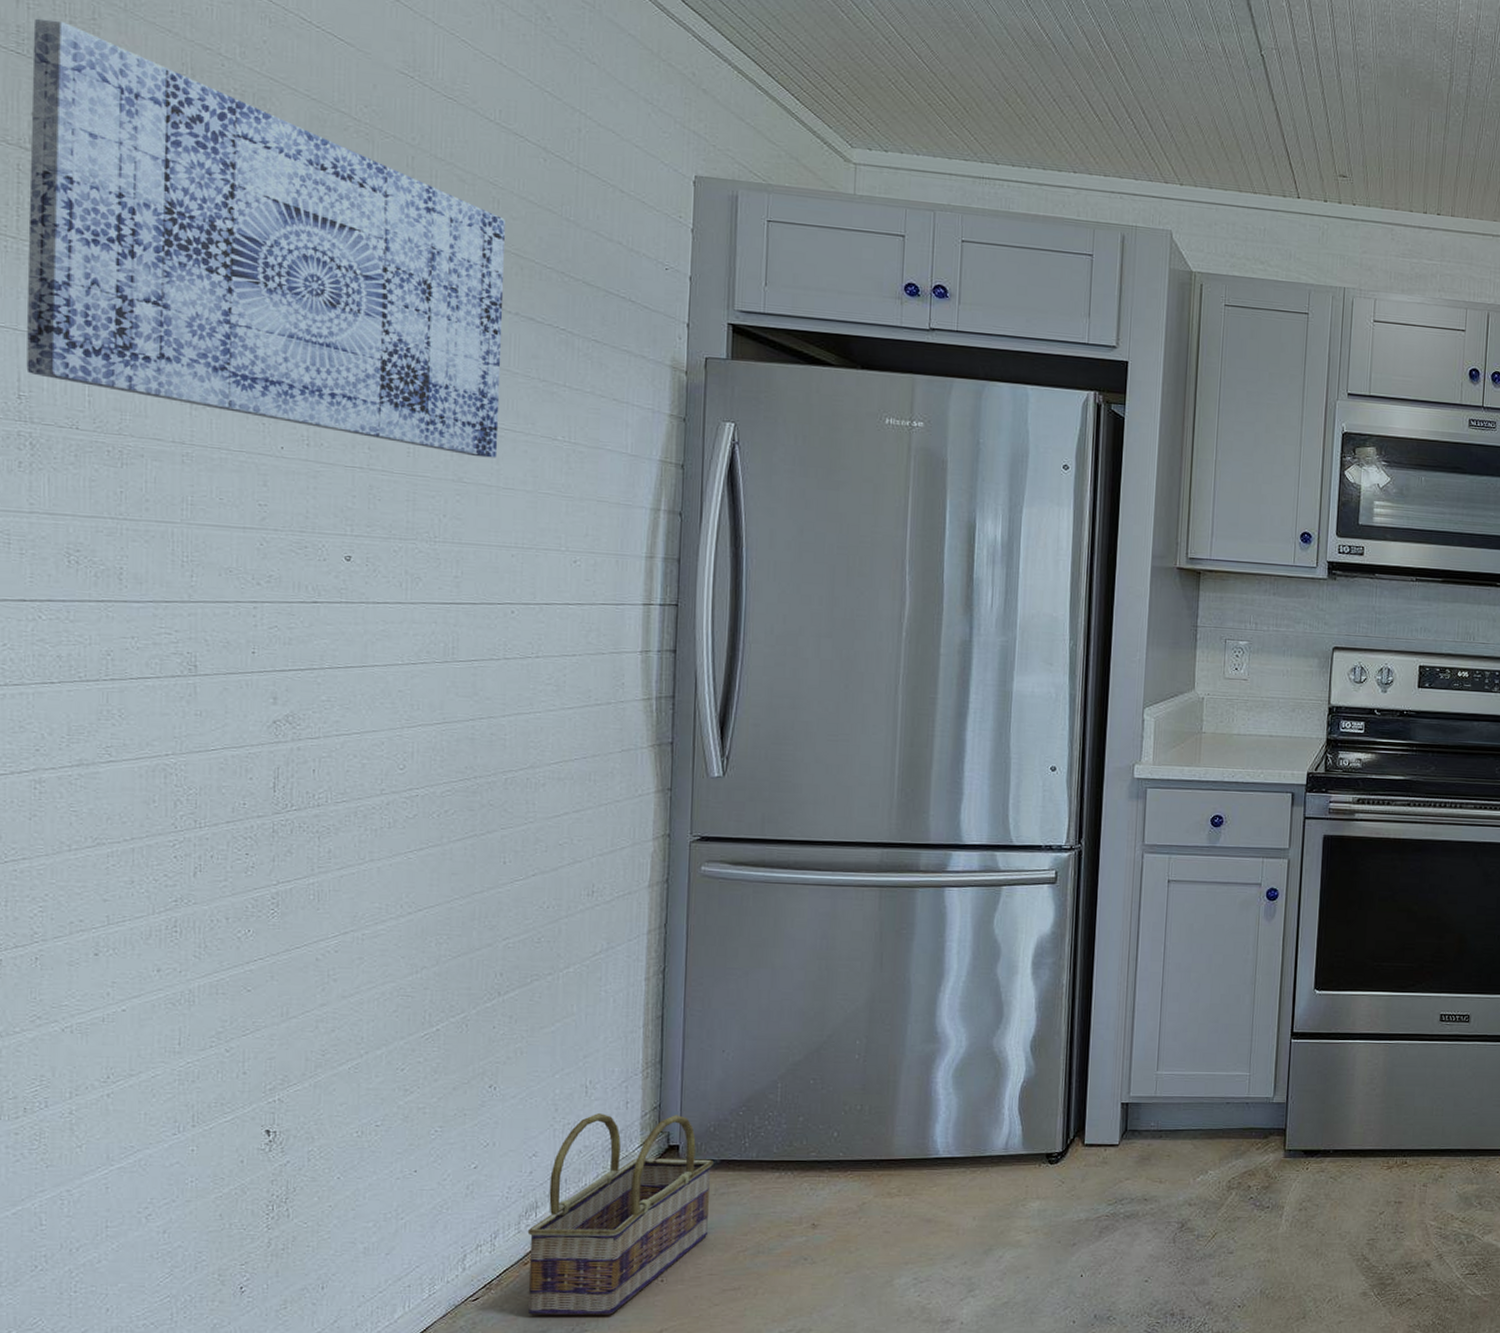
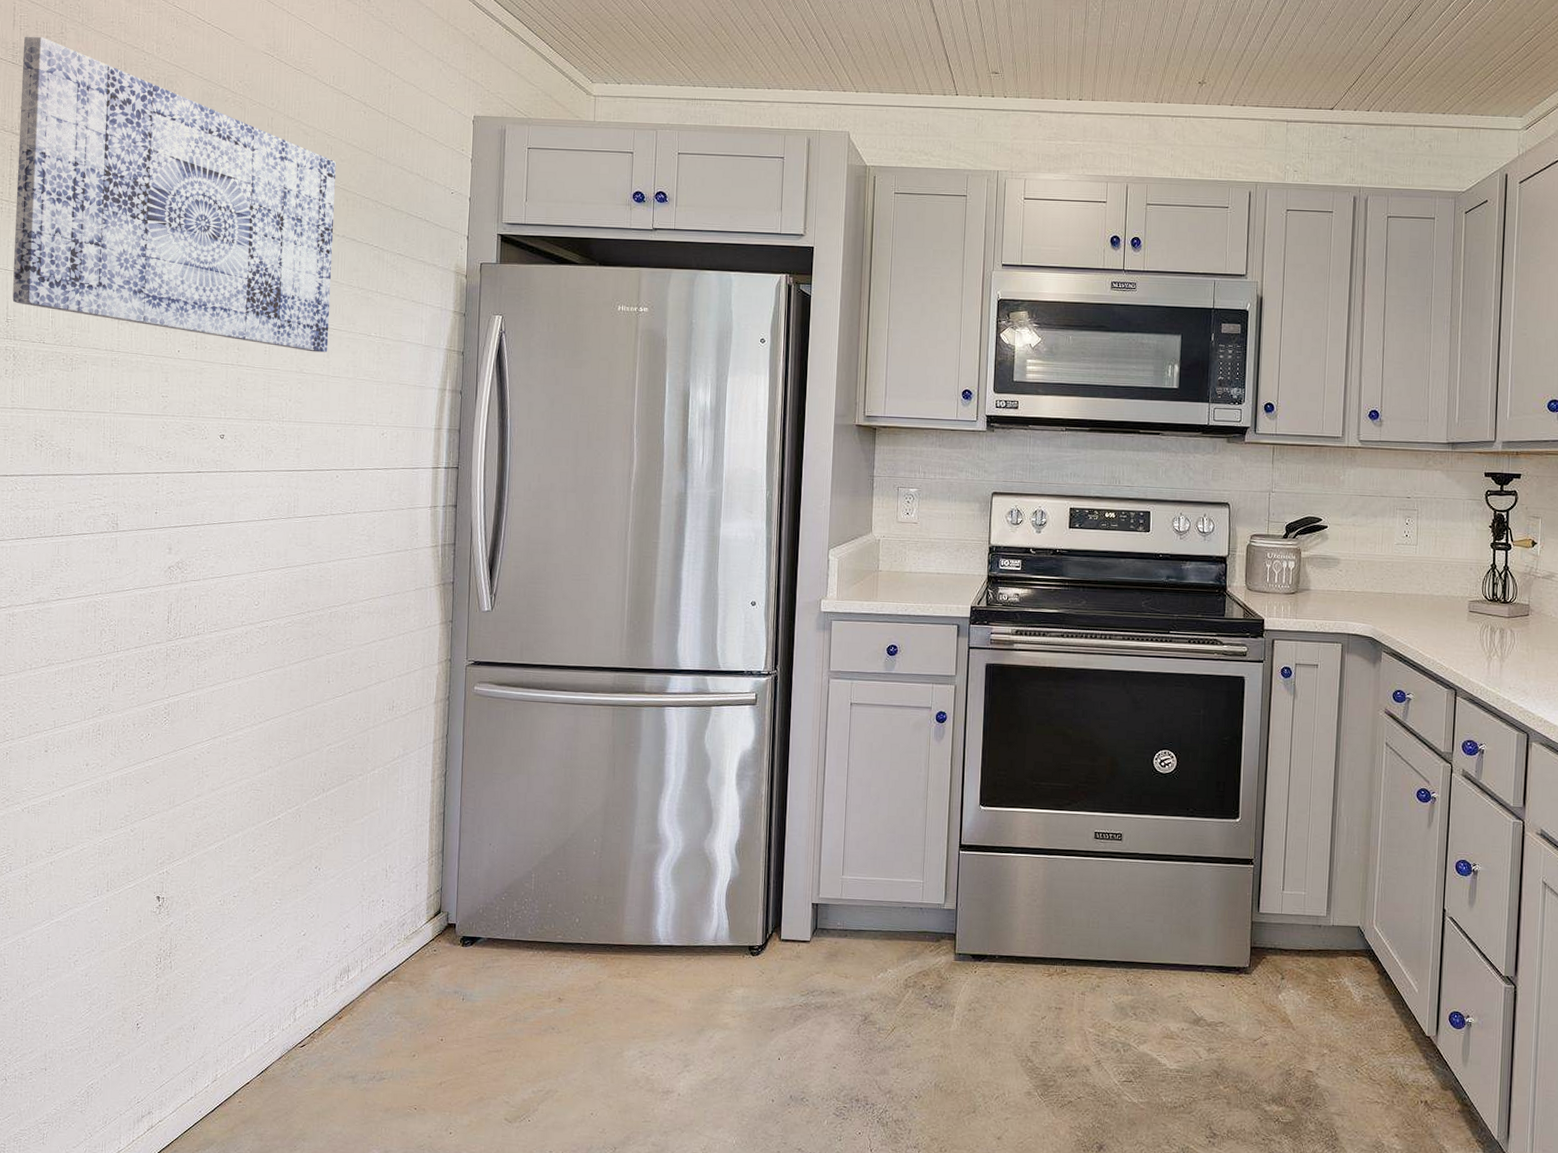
basket: present [527,1113,713,1315] -> none [341,894,482,1067]

